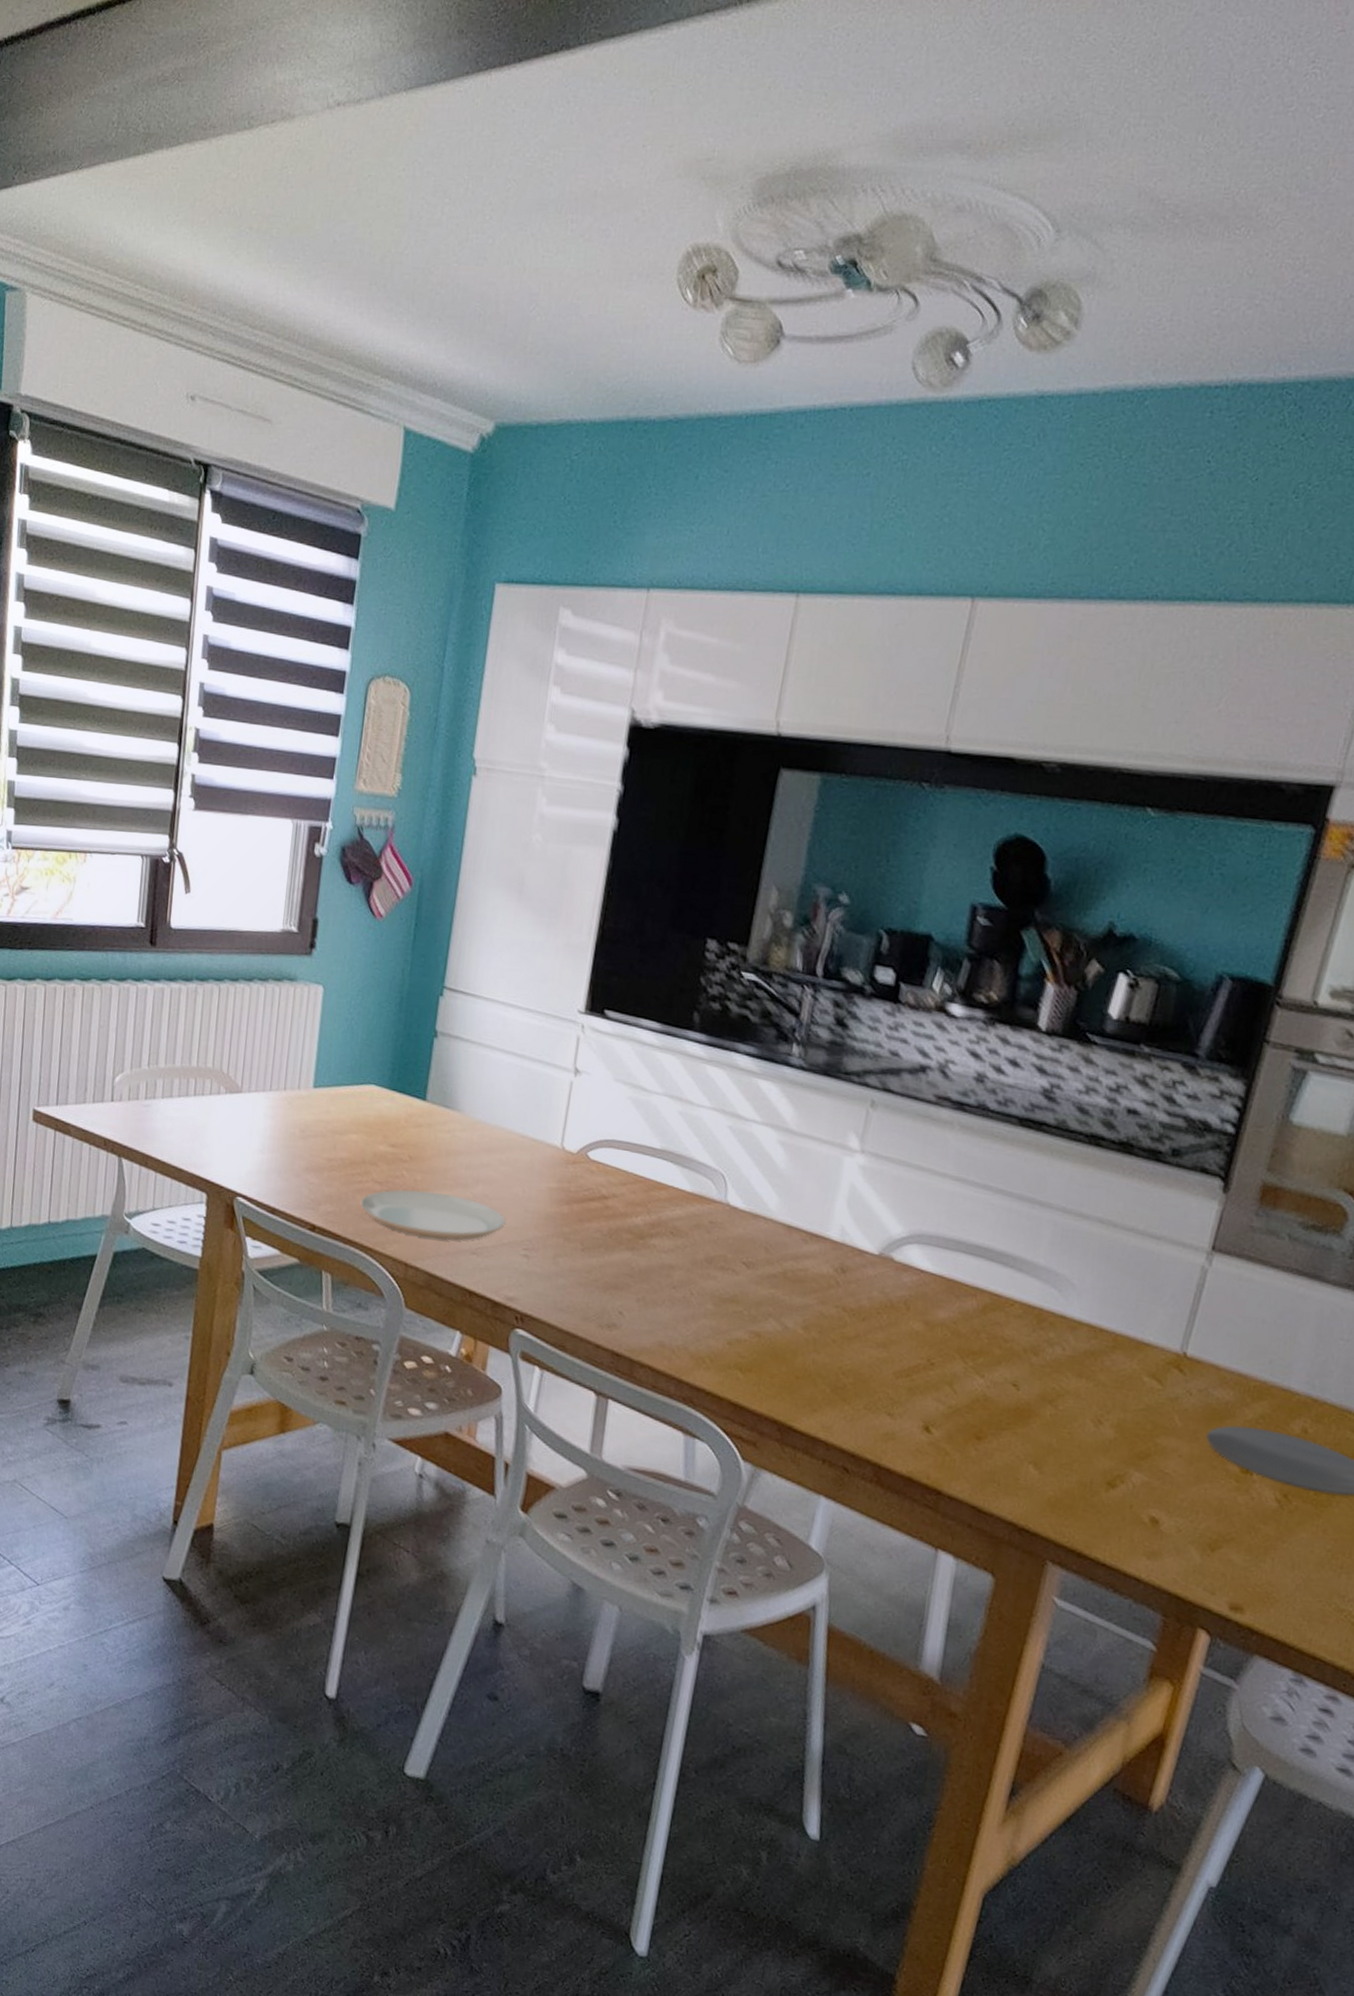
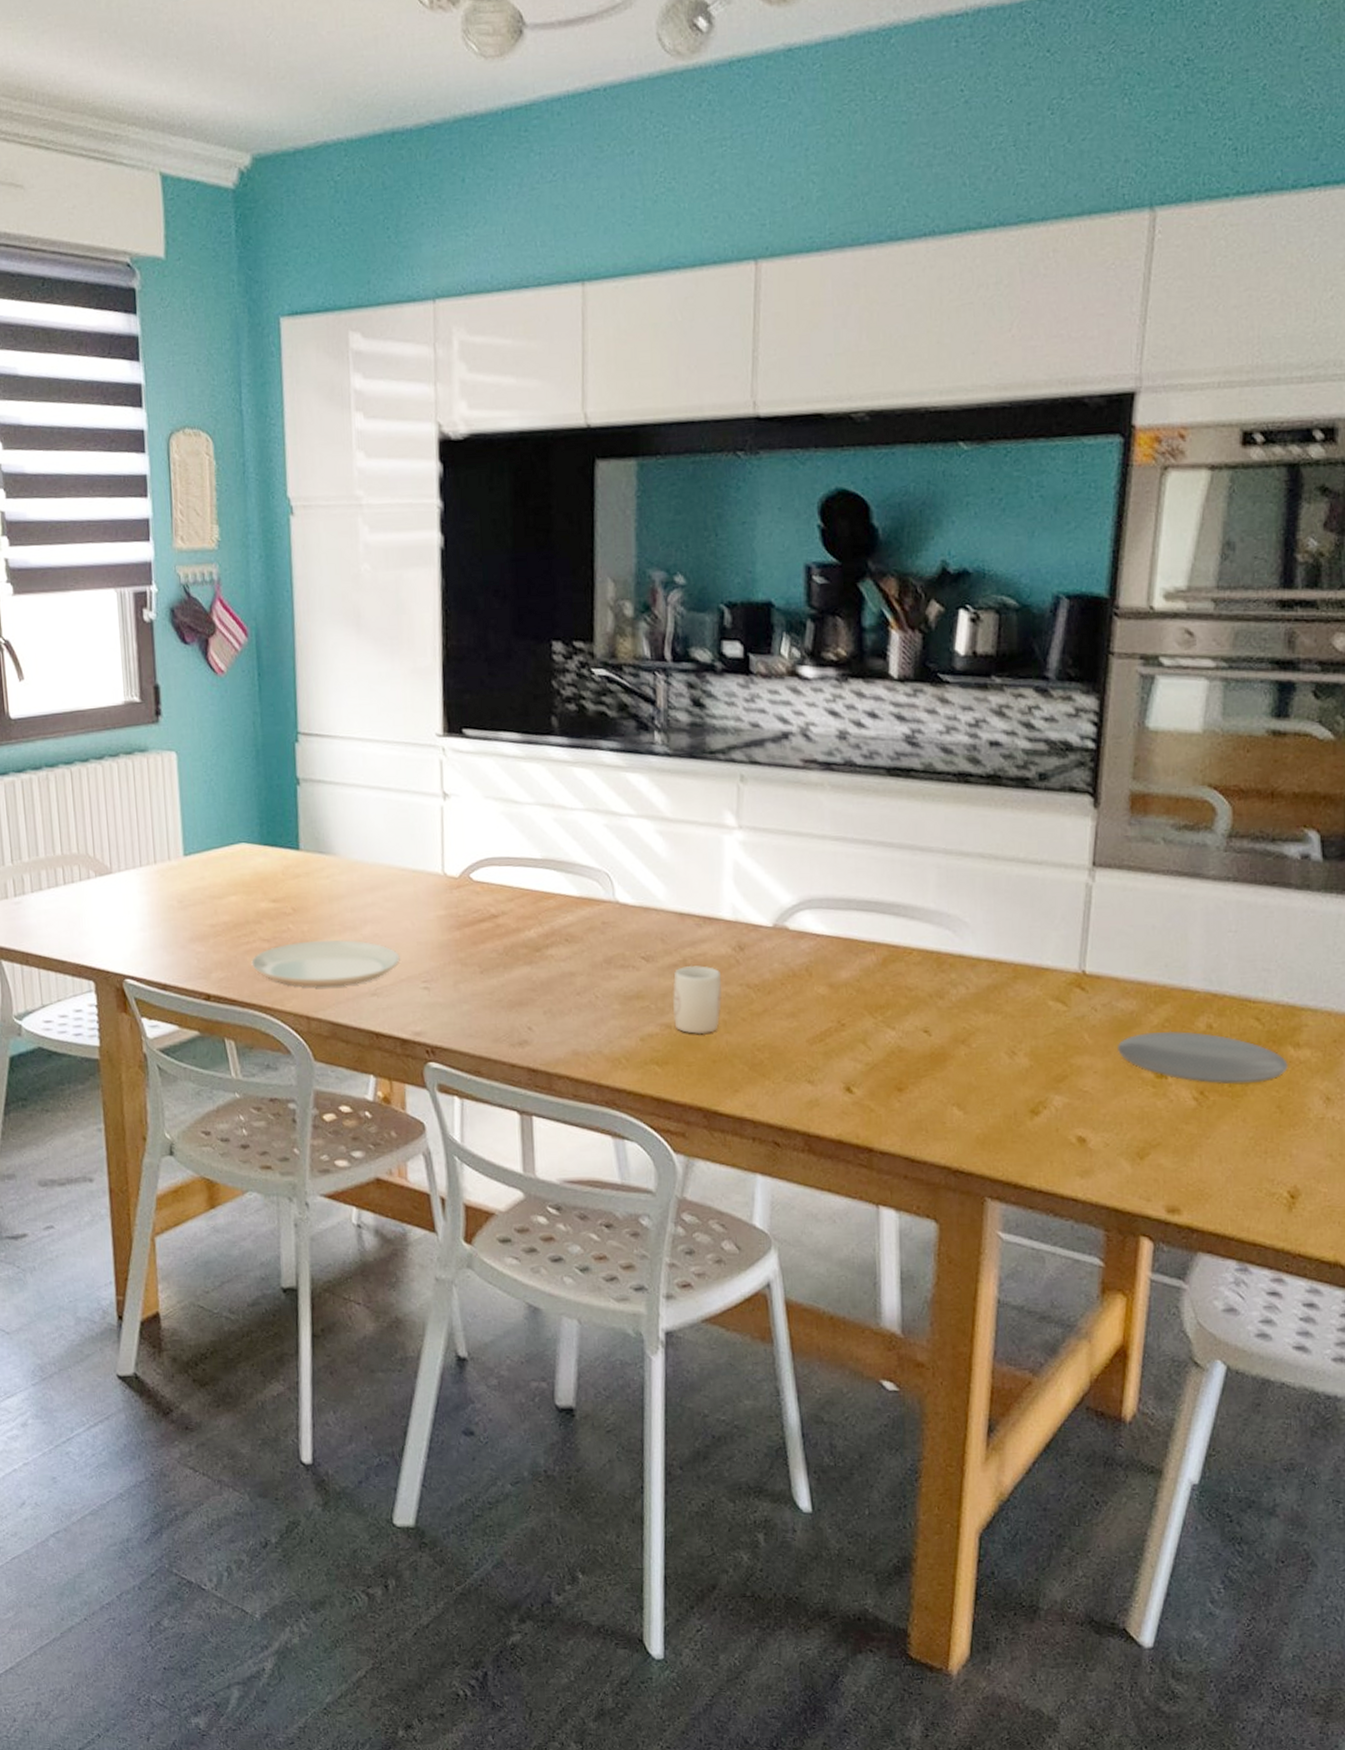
mug: none [764,1279,819,1349] -> present [673,966,723,1035]

